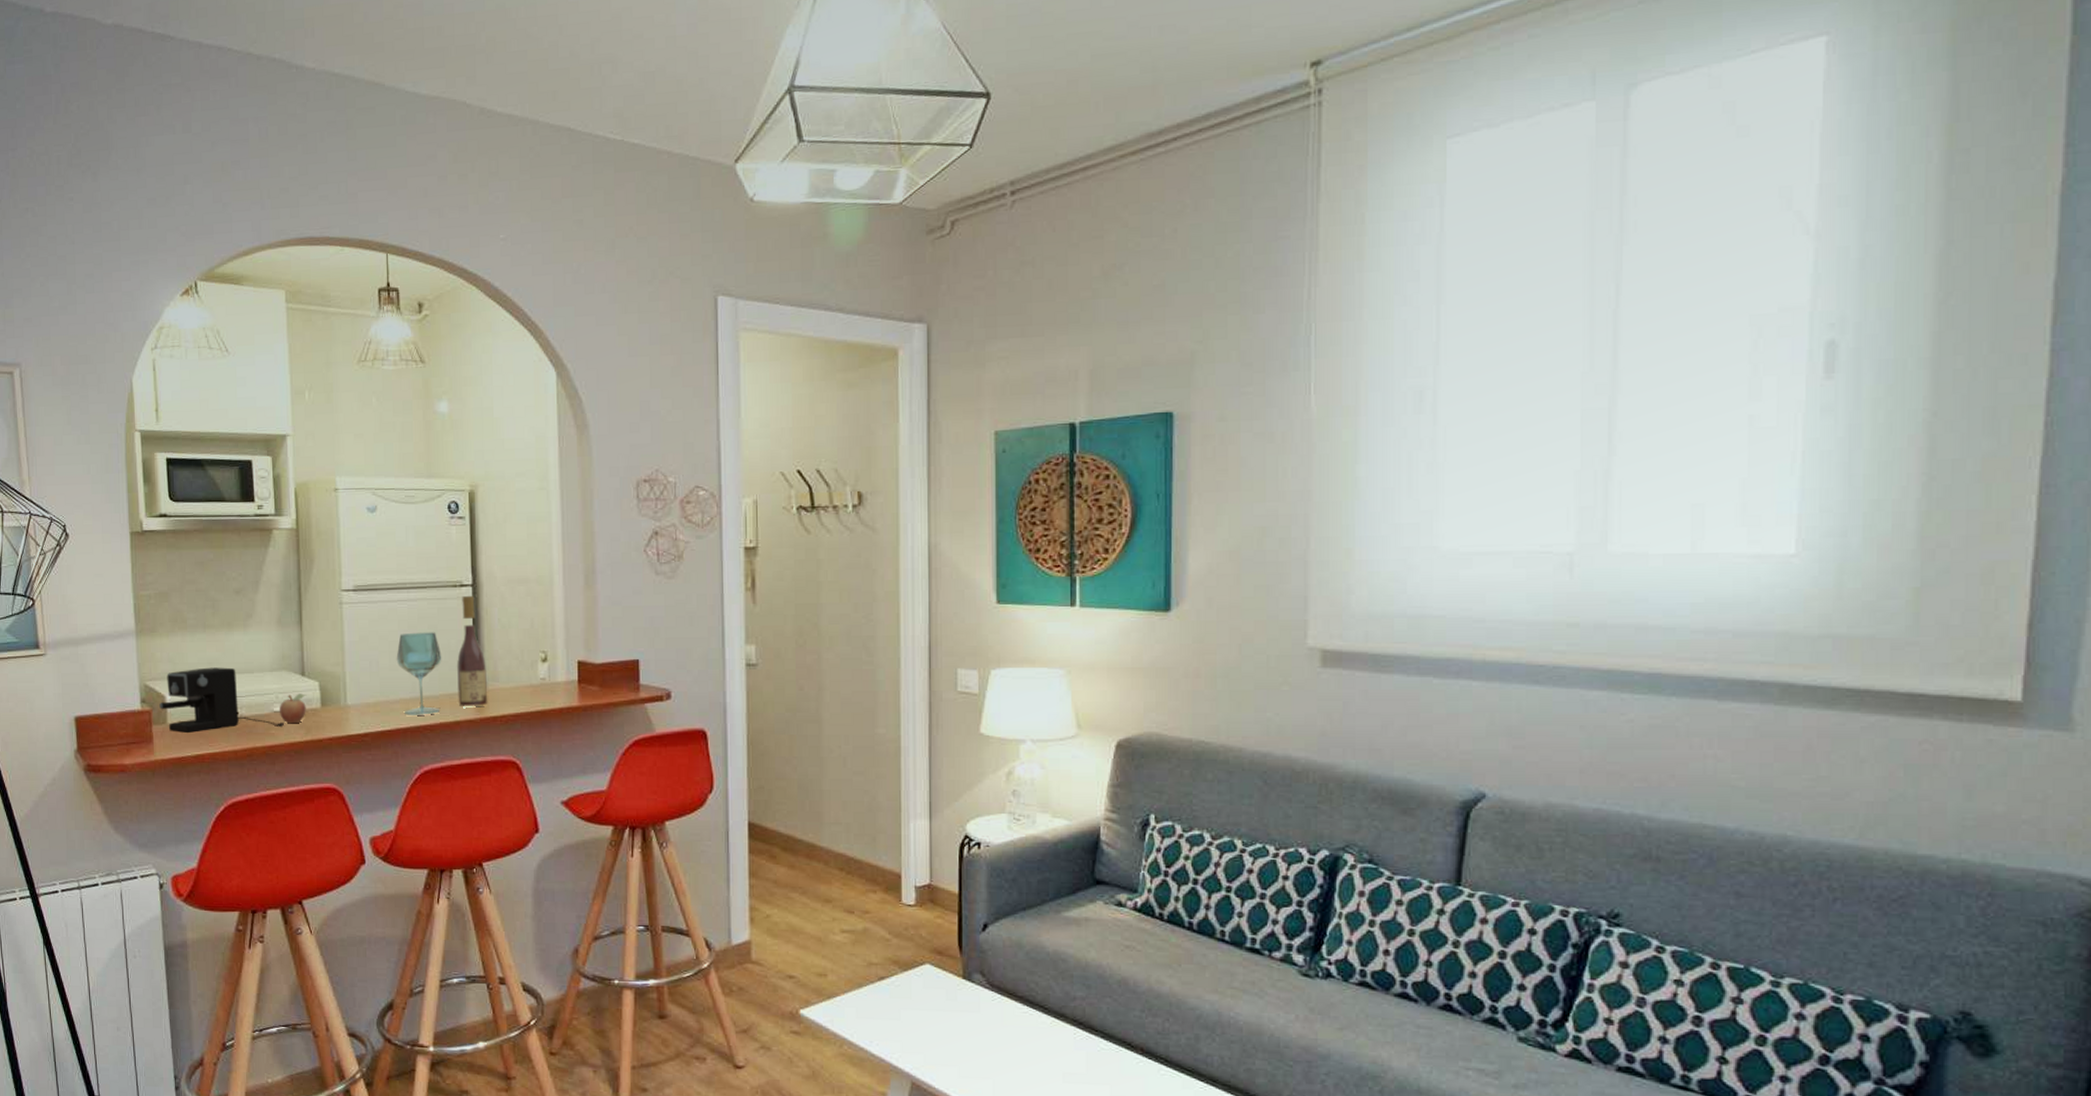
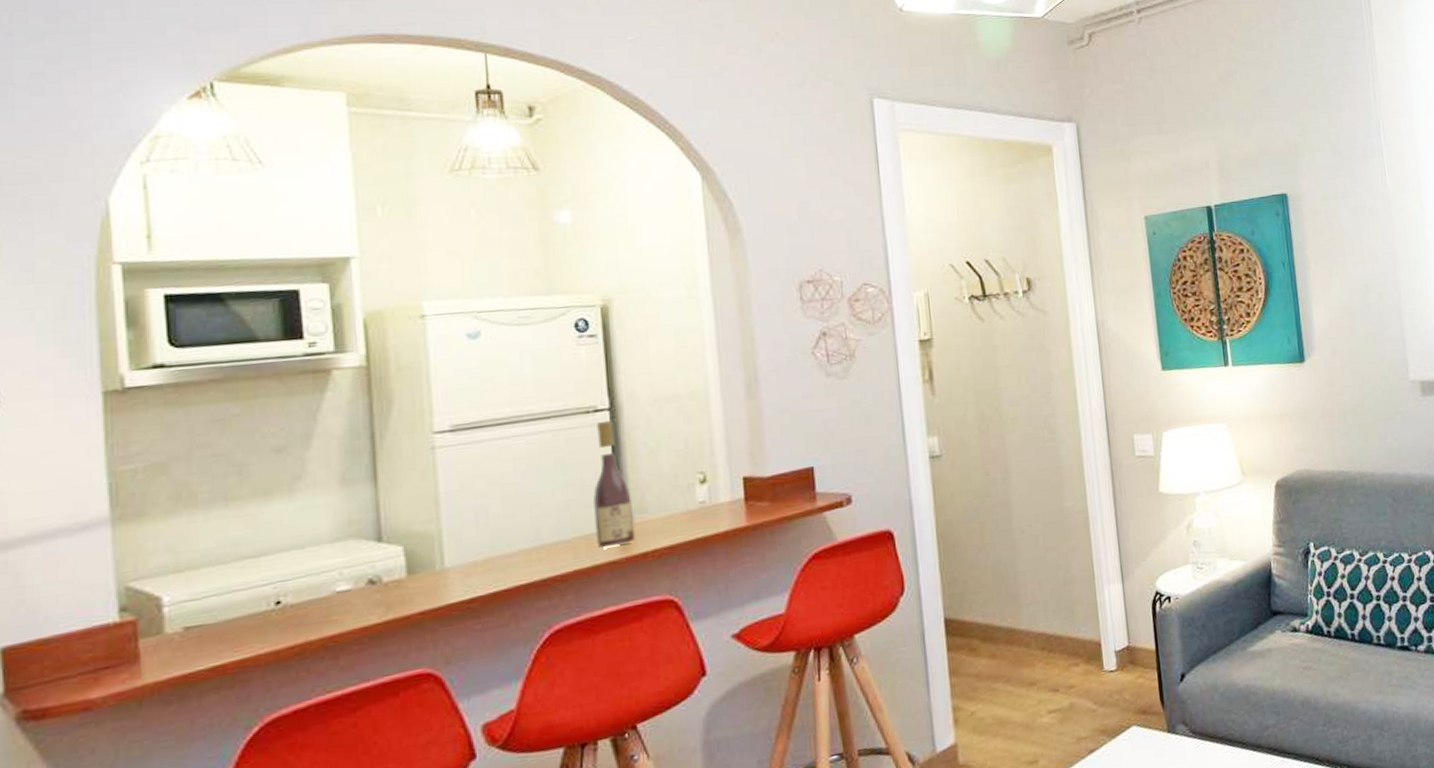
coffee maker: present [159,667,285,734] -> none [151,546,354,643]
fruit: present [279,693,307,724] -> none [343,563,386,605]
wine glass: present [396,632,442,715] -> none [512,467,574,569]

